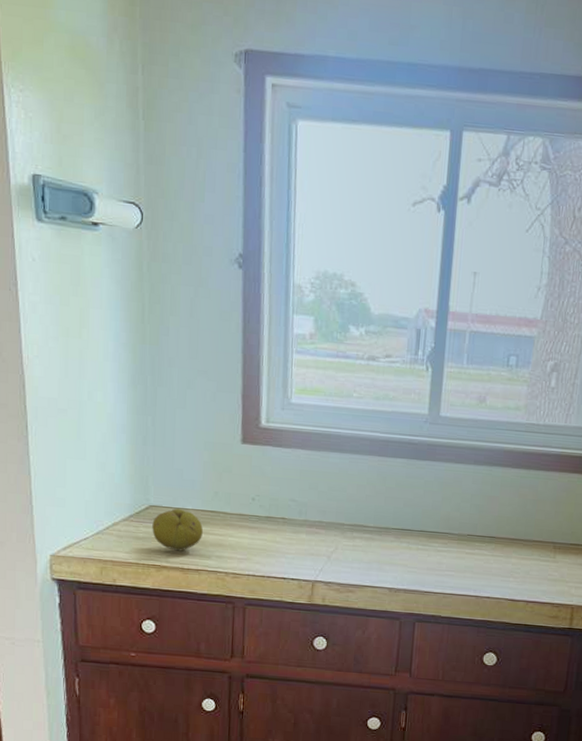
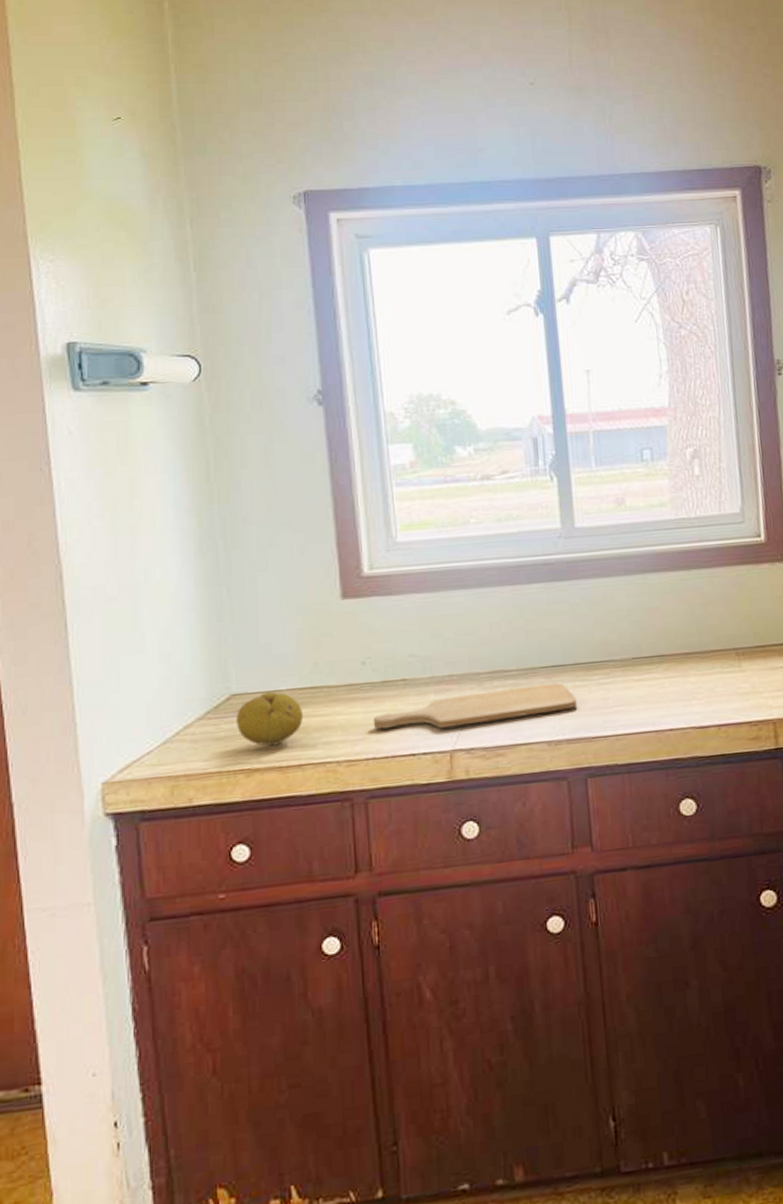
chopping board: none [256,538,418,566] -> present [373,683,578,729]

